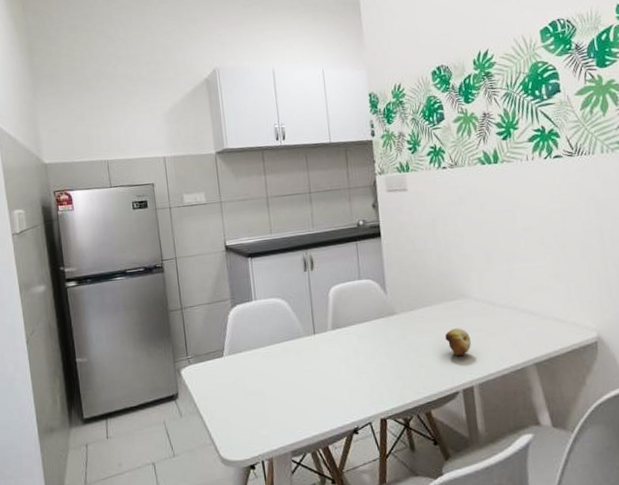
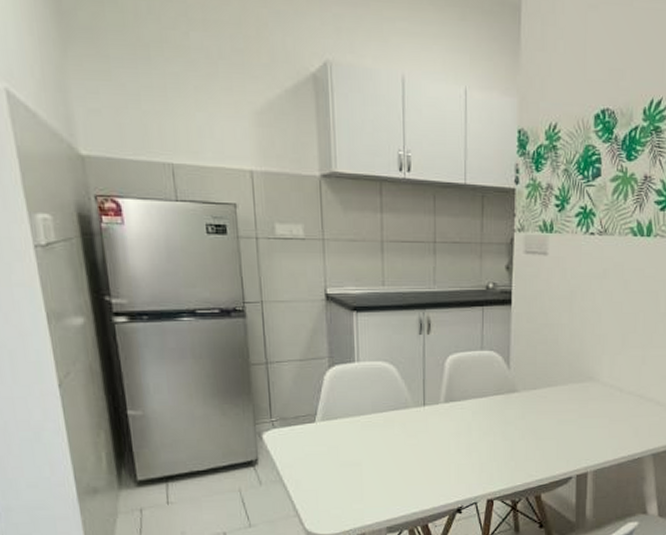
fruit: present [445,328,471,356] -> none [566,412,592,441]

